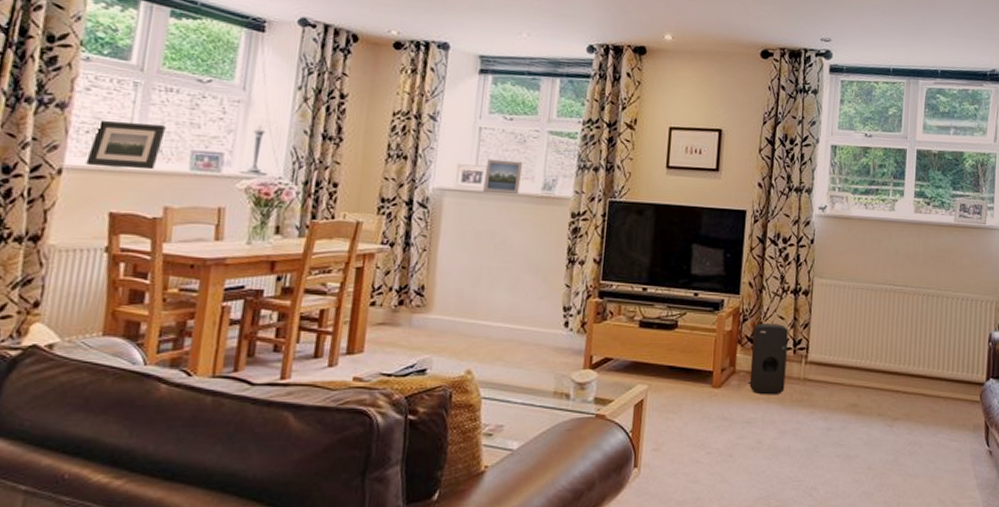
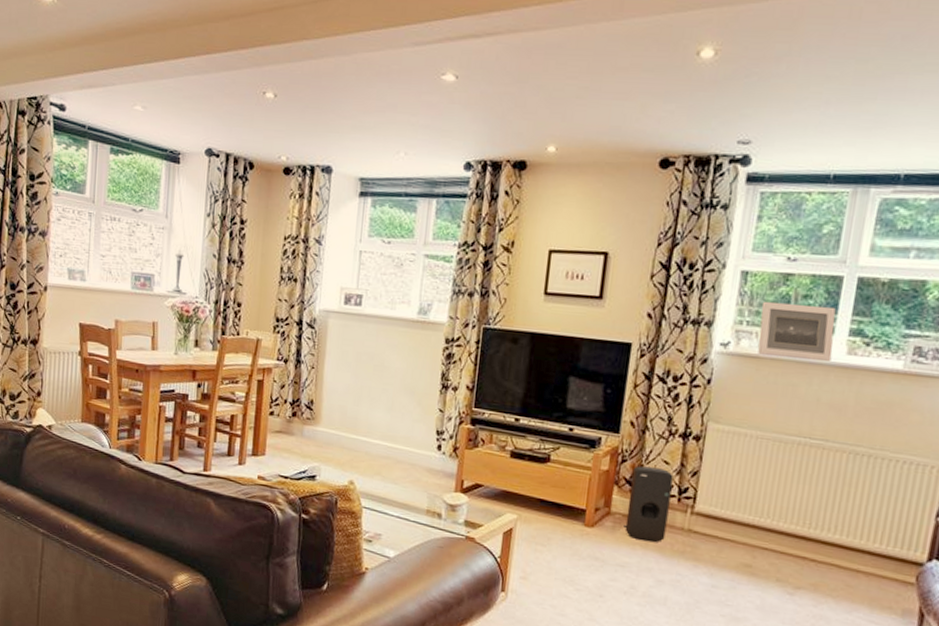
picture frame: present [86,121,166,170] -> none [62,247,113,288]
picture frame: present [483,159,523,194] -> none [363,282,400,318]
picture frame: none [848,170,904,220] -> present [758,301,836,362]

